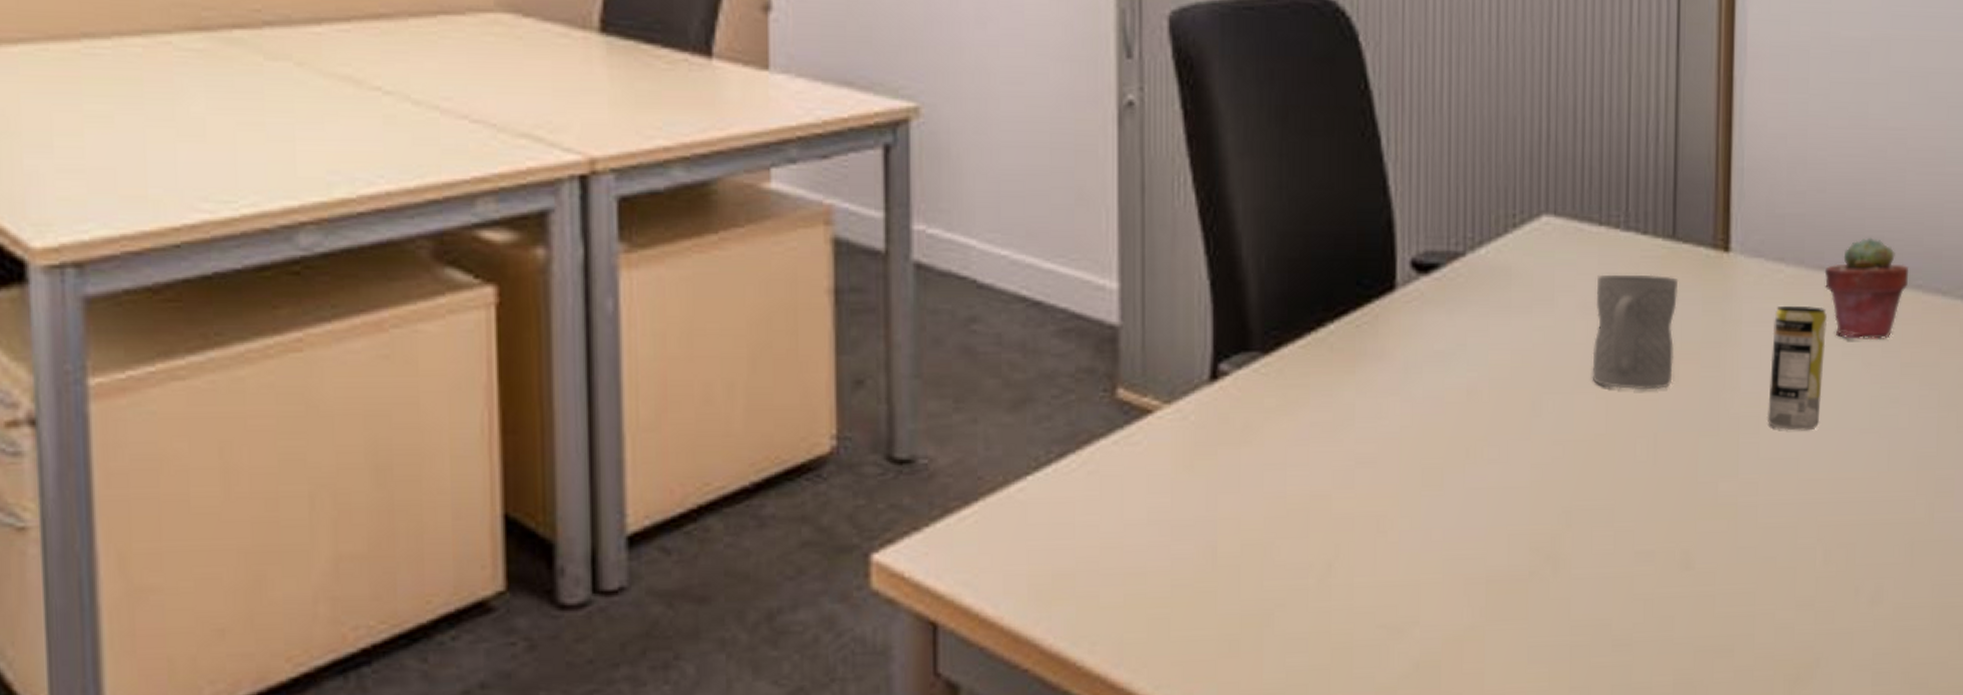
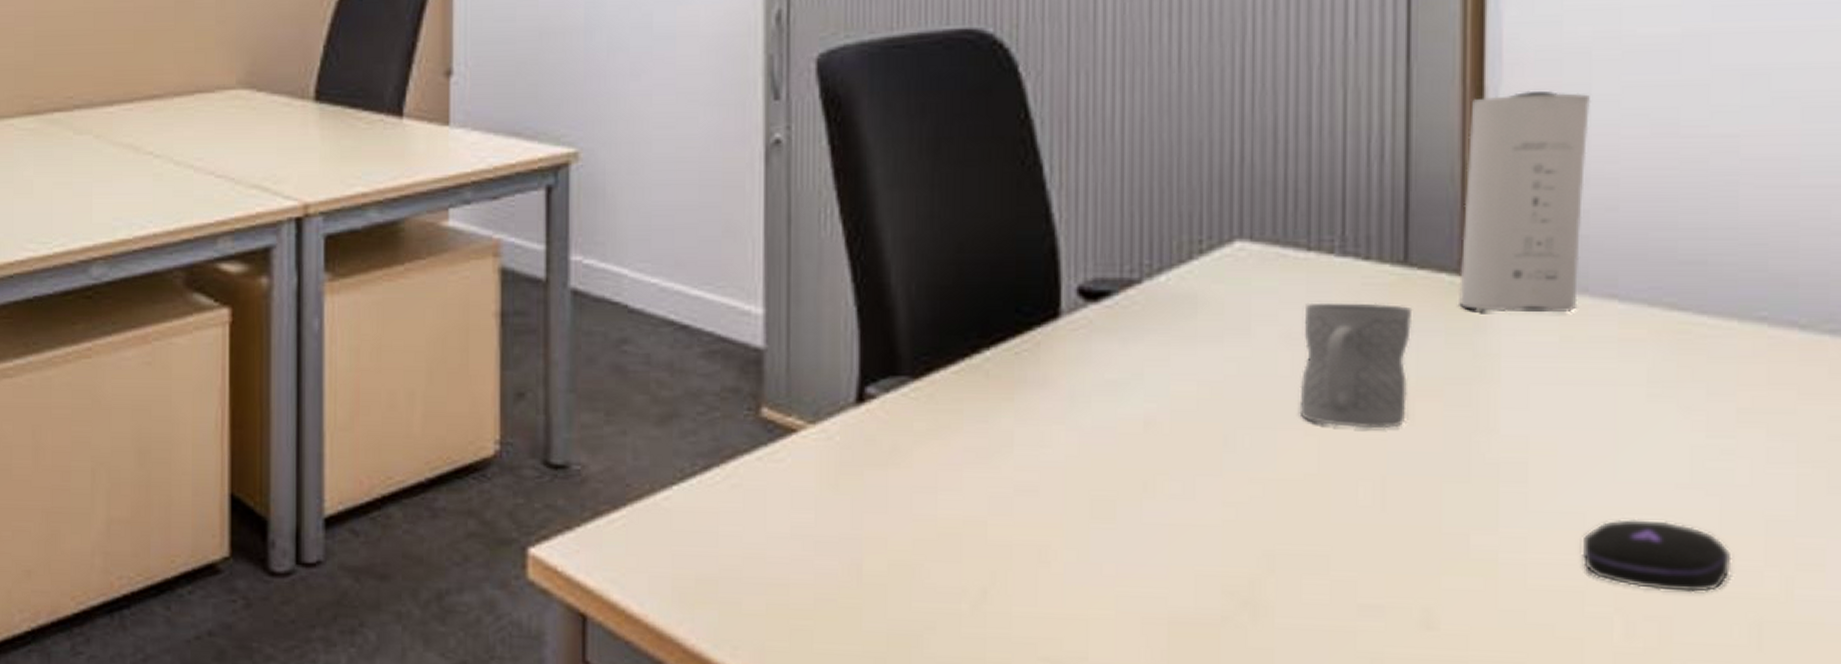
speaker: none [1713,82,1809,283] -> present [1459,90,1591,313]
beverage can: present [1766,305,1827,431] -> none [1537,338,1623,483]
computer mouse: none [1796,460,1895,522] -> present [1582,518,1732,593]
potted succulent: present [1825,237,1908,339] -> none [1620,261,1745,380]

